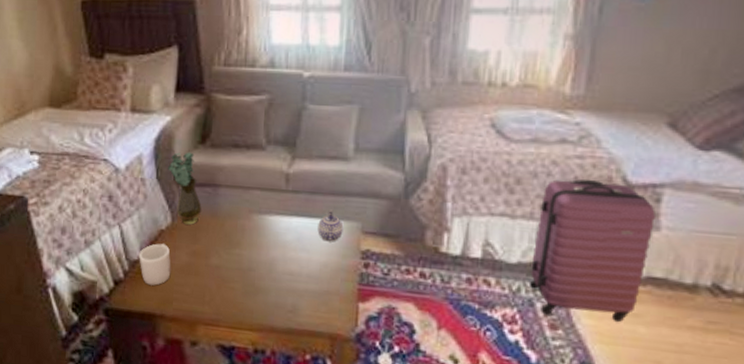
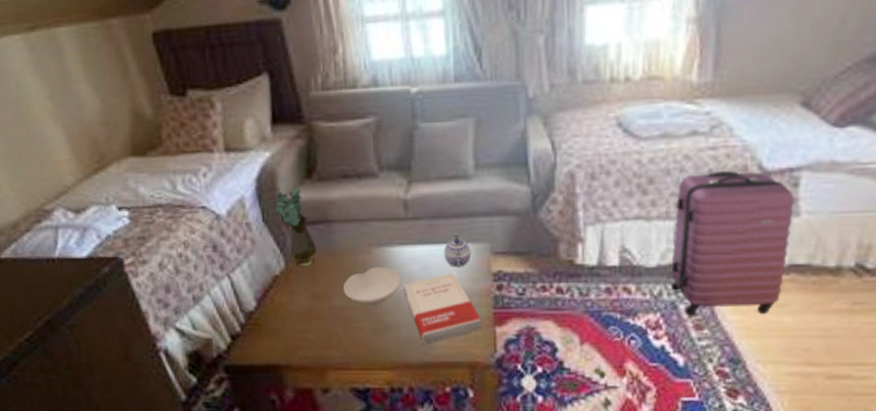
mug: present [139,243,171,286] -> none [254,289,292,335]
bowl: none [221,232,275,268] -> present [343,266,401,304]
book: none [276,246,347,311] -> present [403,273,482,344]

